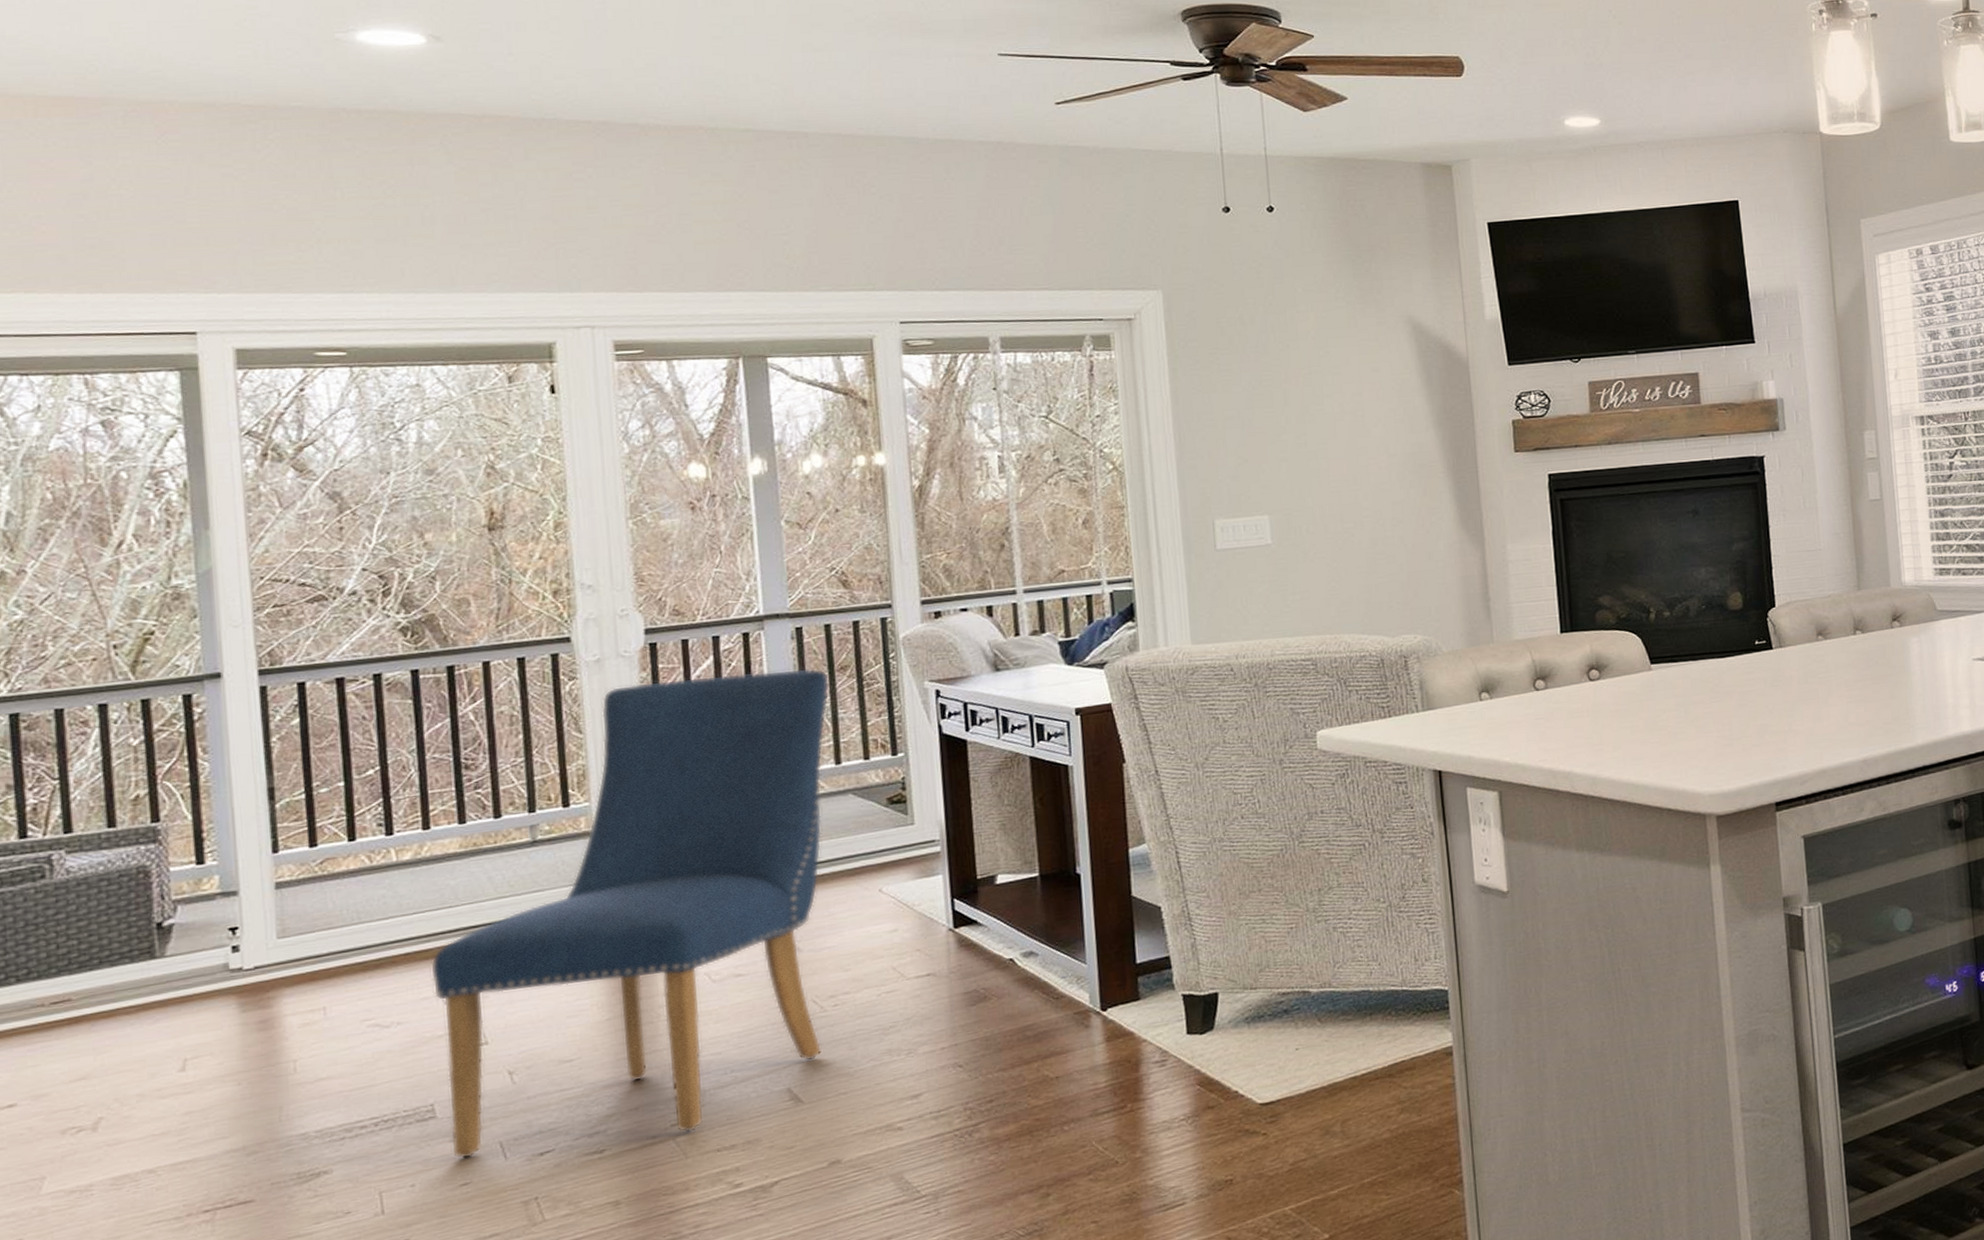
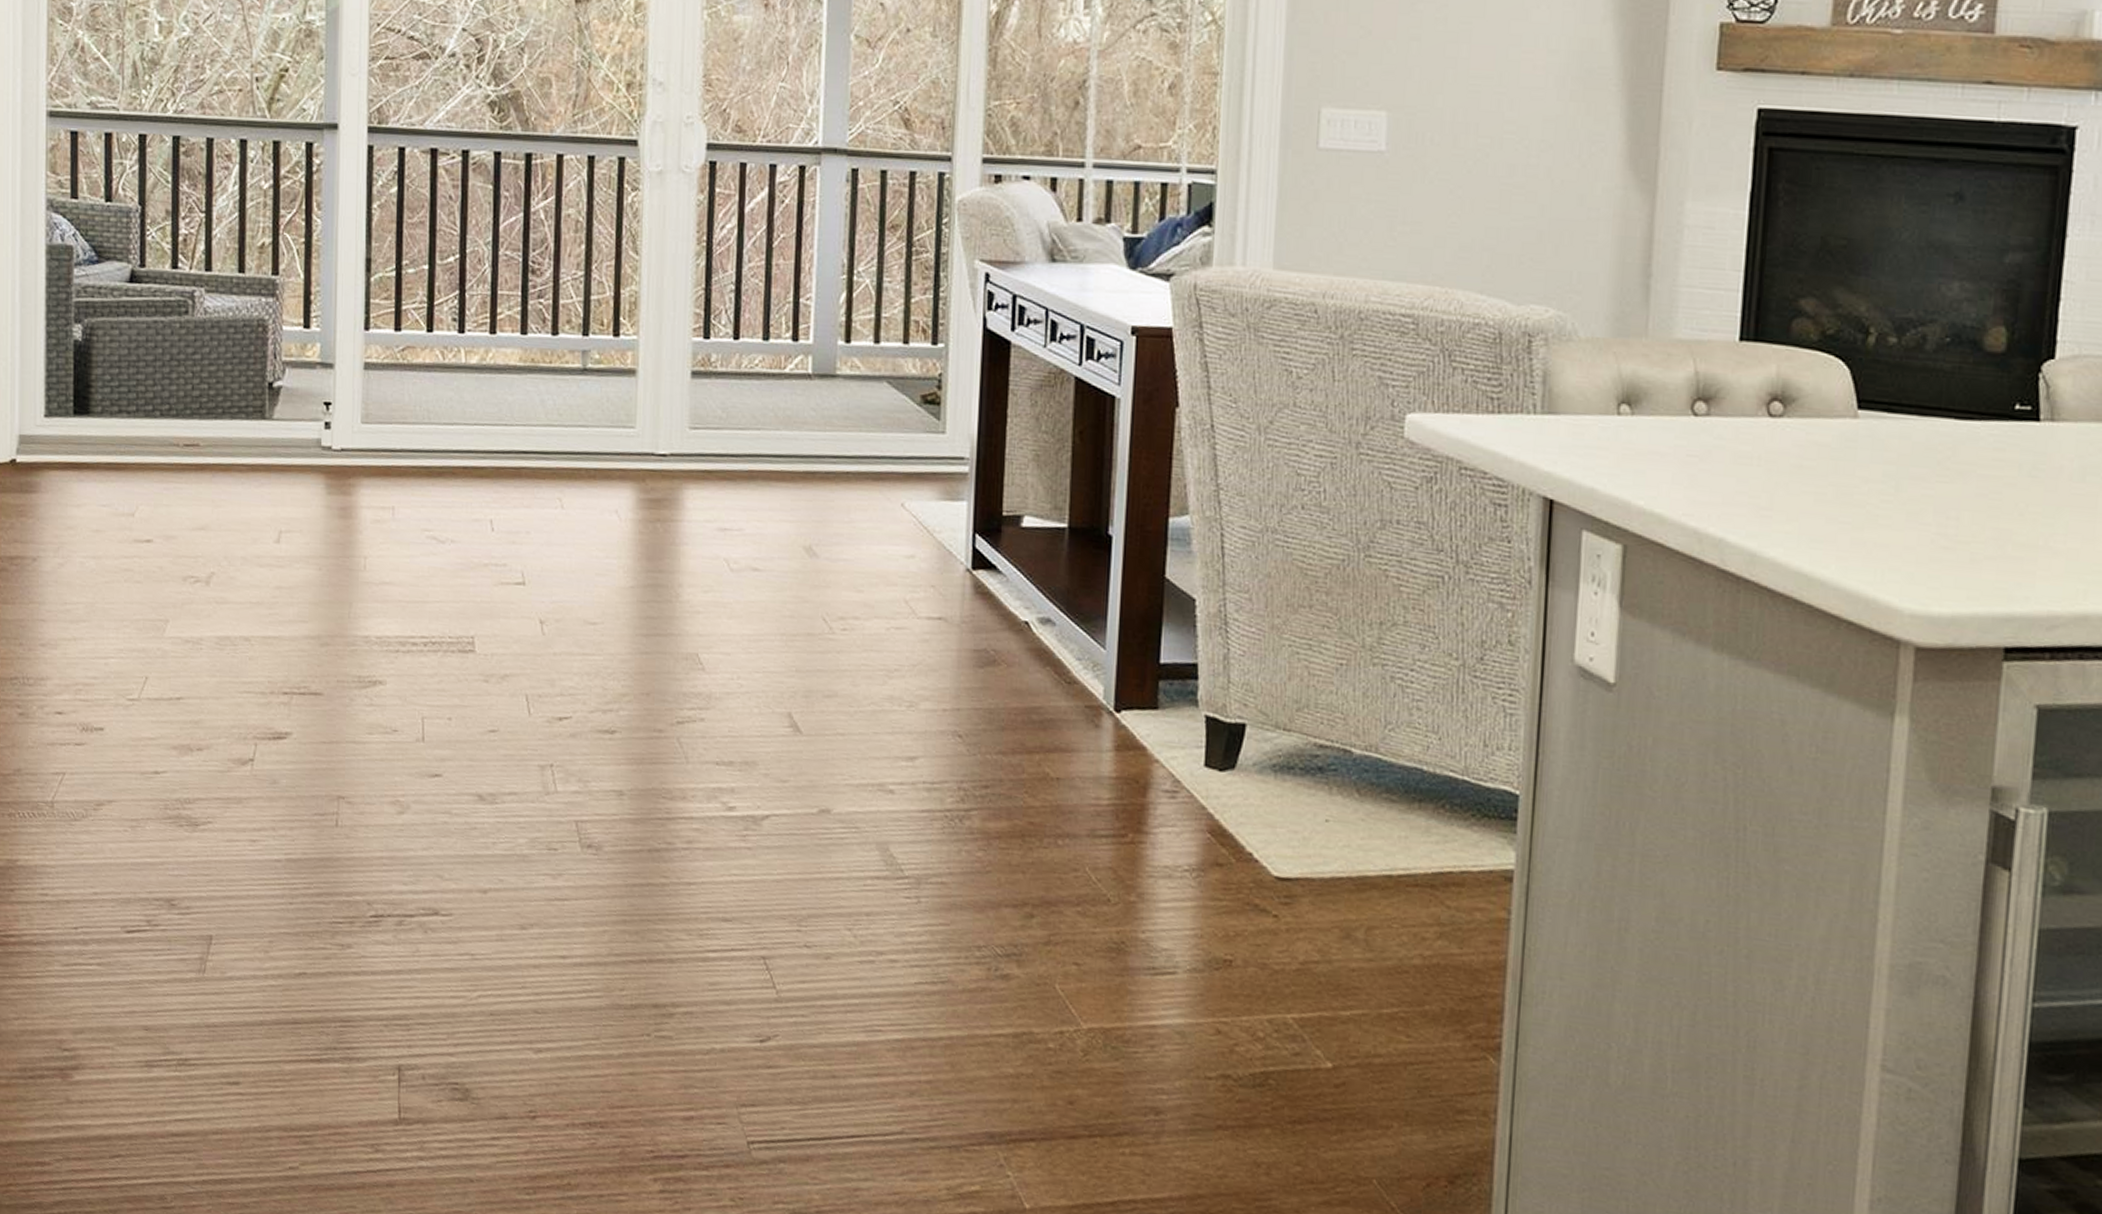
chair: present [431,668,830,1159] -> none [484,206,878,736]

